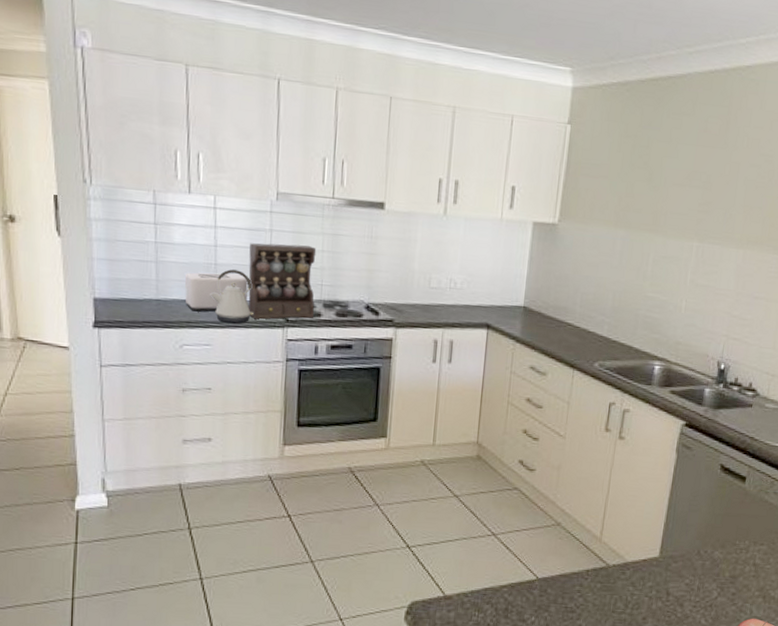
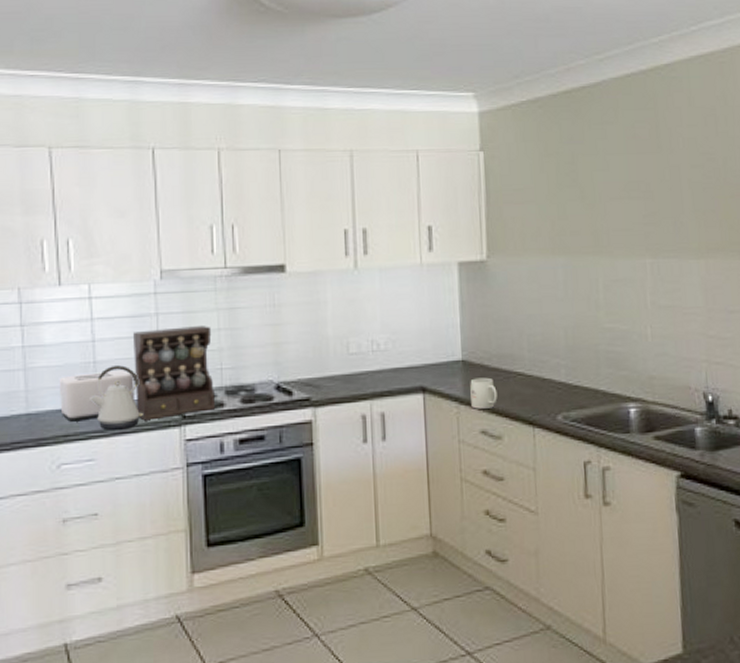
mug: none [525,322,549,349] -> present [469,377,498,409]

